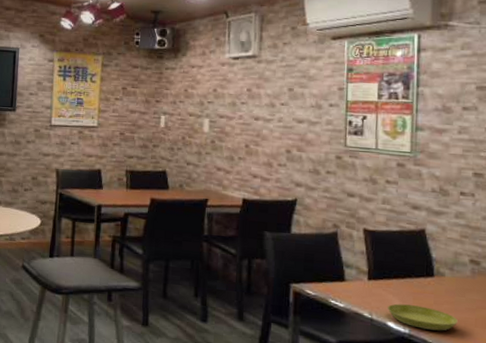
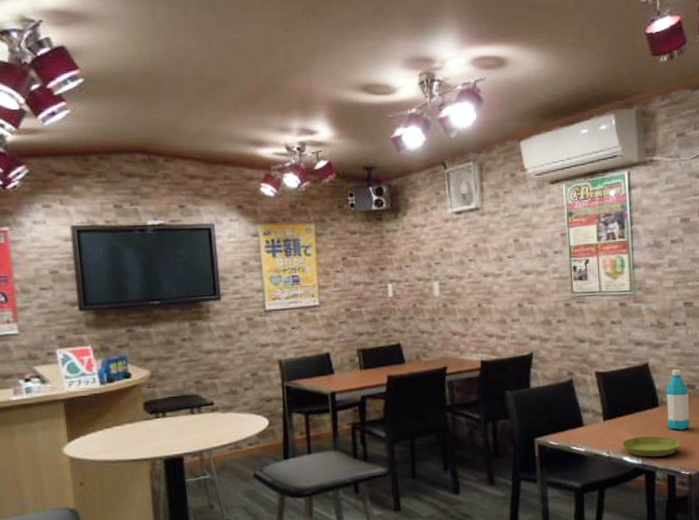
water bottle: none [443,240,472,307] -> present [666,369,690,430]

